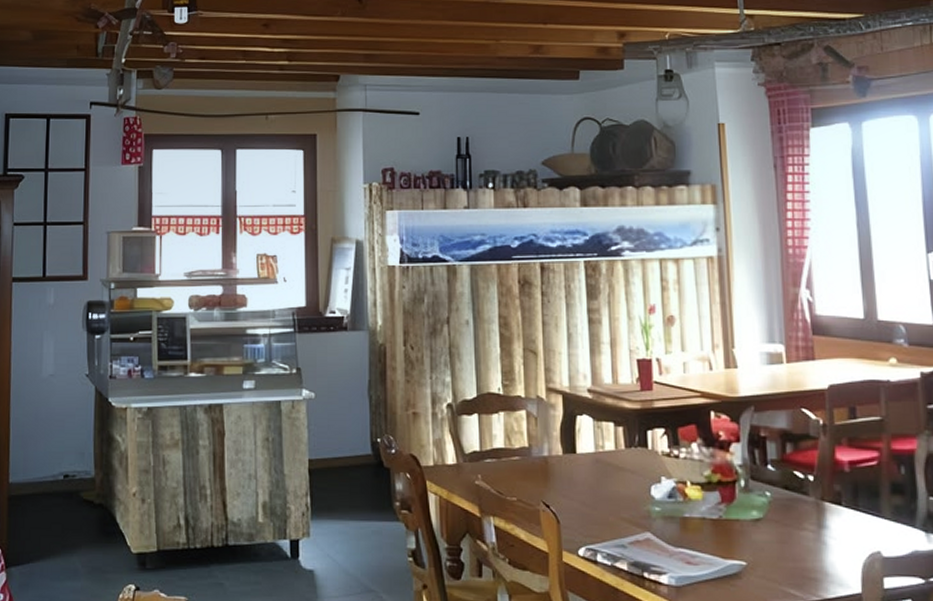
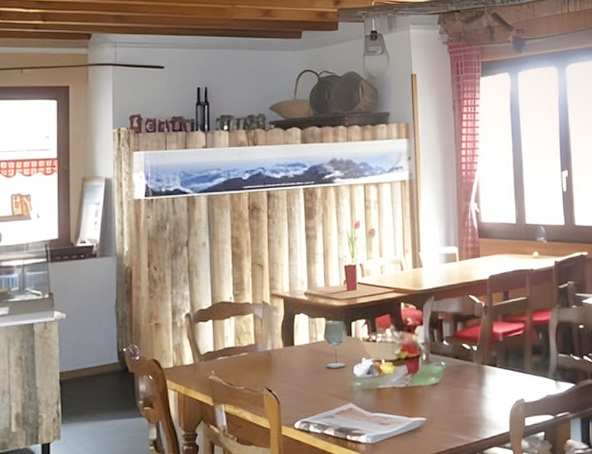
wine glass: none [611,427,643,486] -> present [323,320,348,369]

